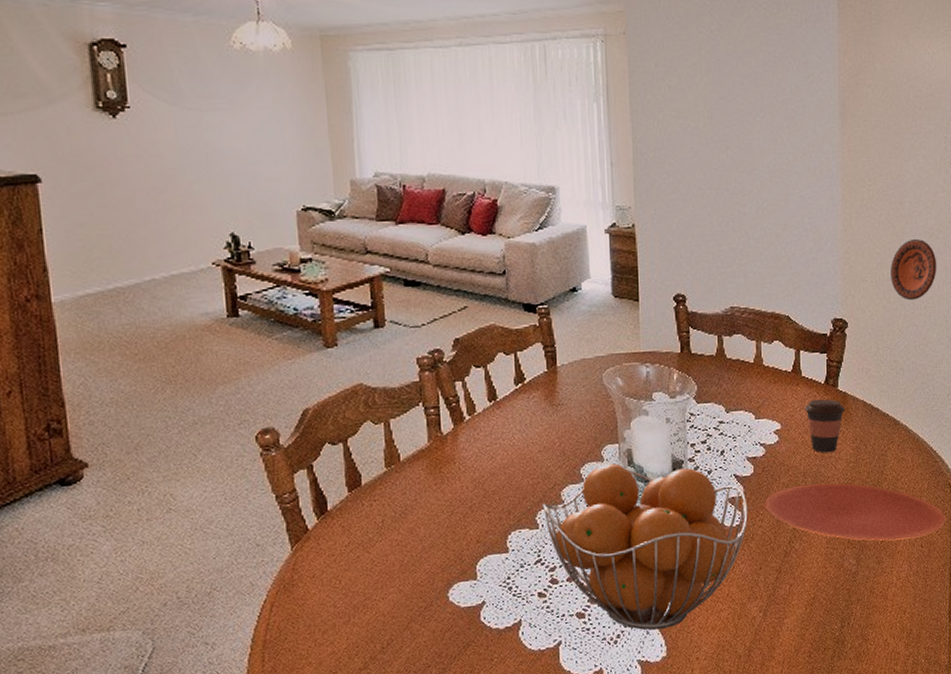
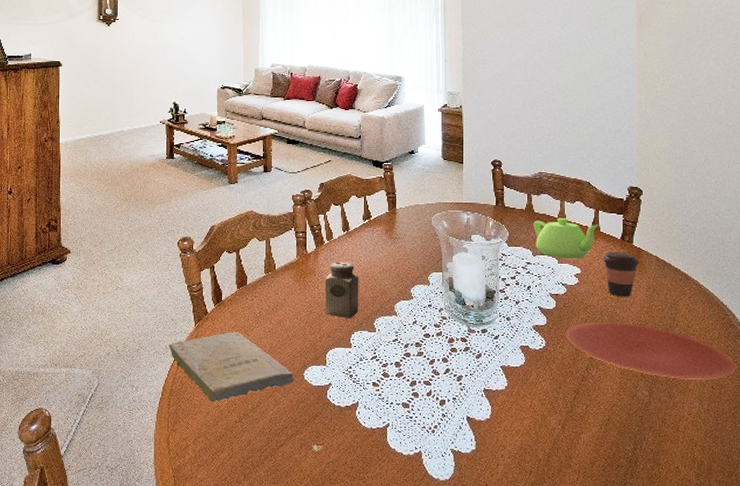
book: none [255,551,436,649] -> present [169,332,294,403]
salt shaker: none [469,442,516,516] -> present [326,262,359,319]
fruit basket: present [542,463,749,630] -> none [380,287,551,426]
teapot: none [725,362,802,414] -> present [533,217,600,259]
decorative plate: present [891,239,937,301] -> none [683,126,727,176]

